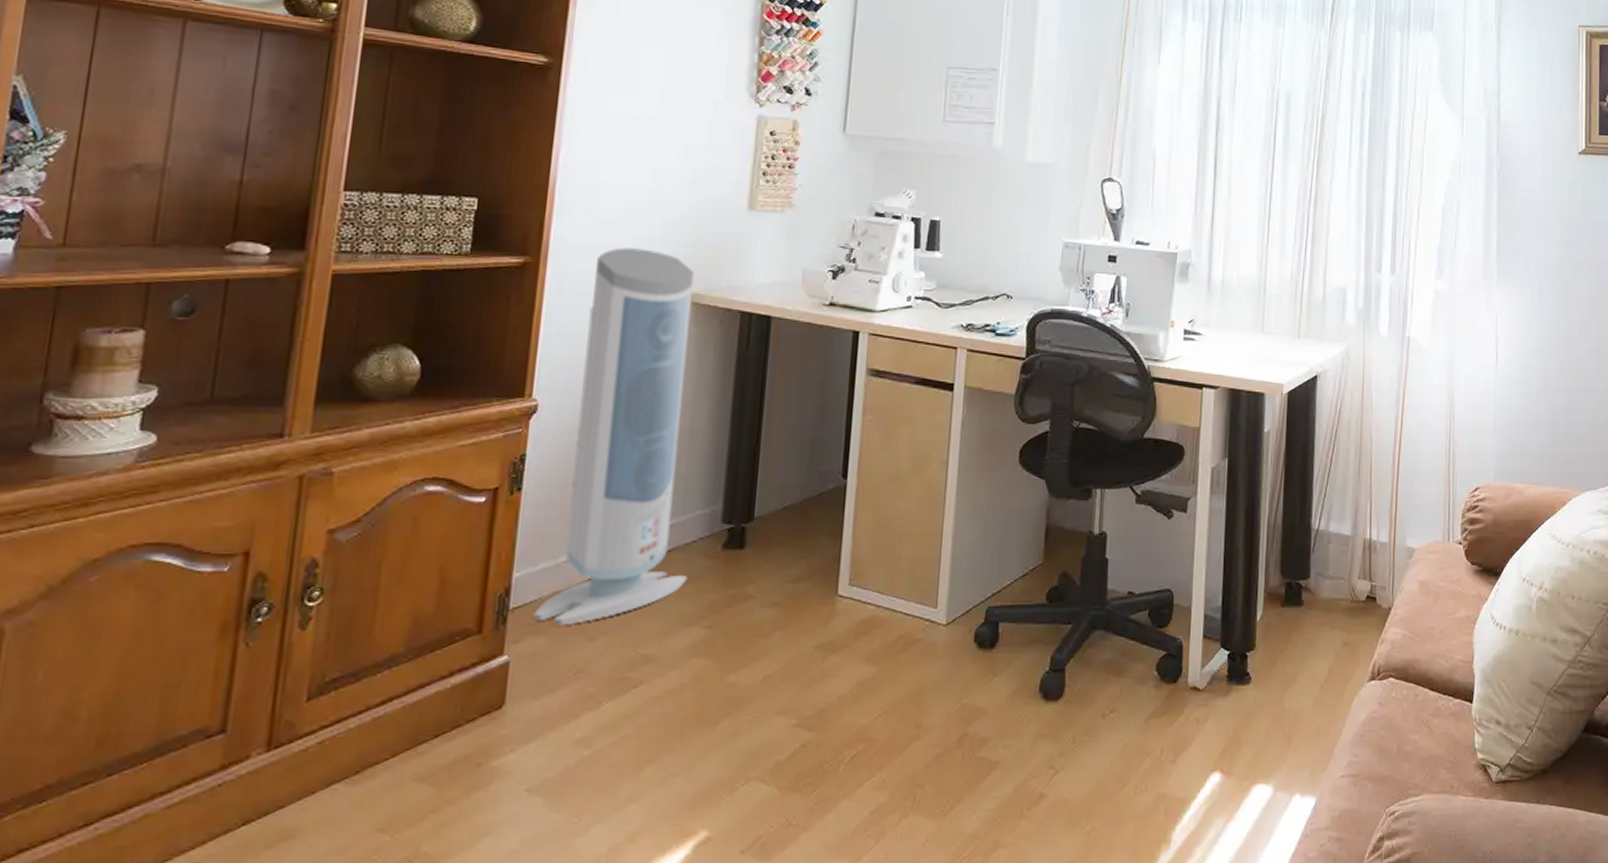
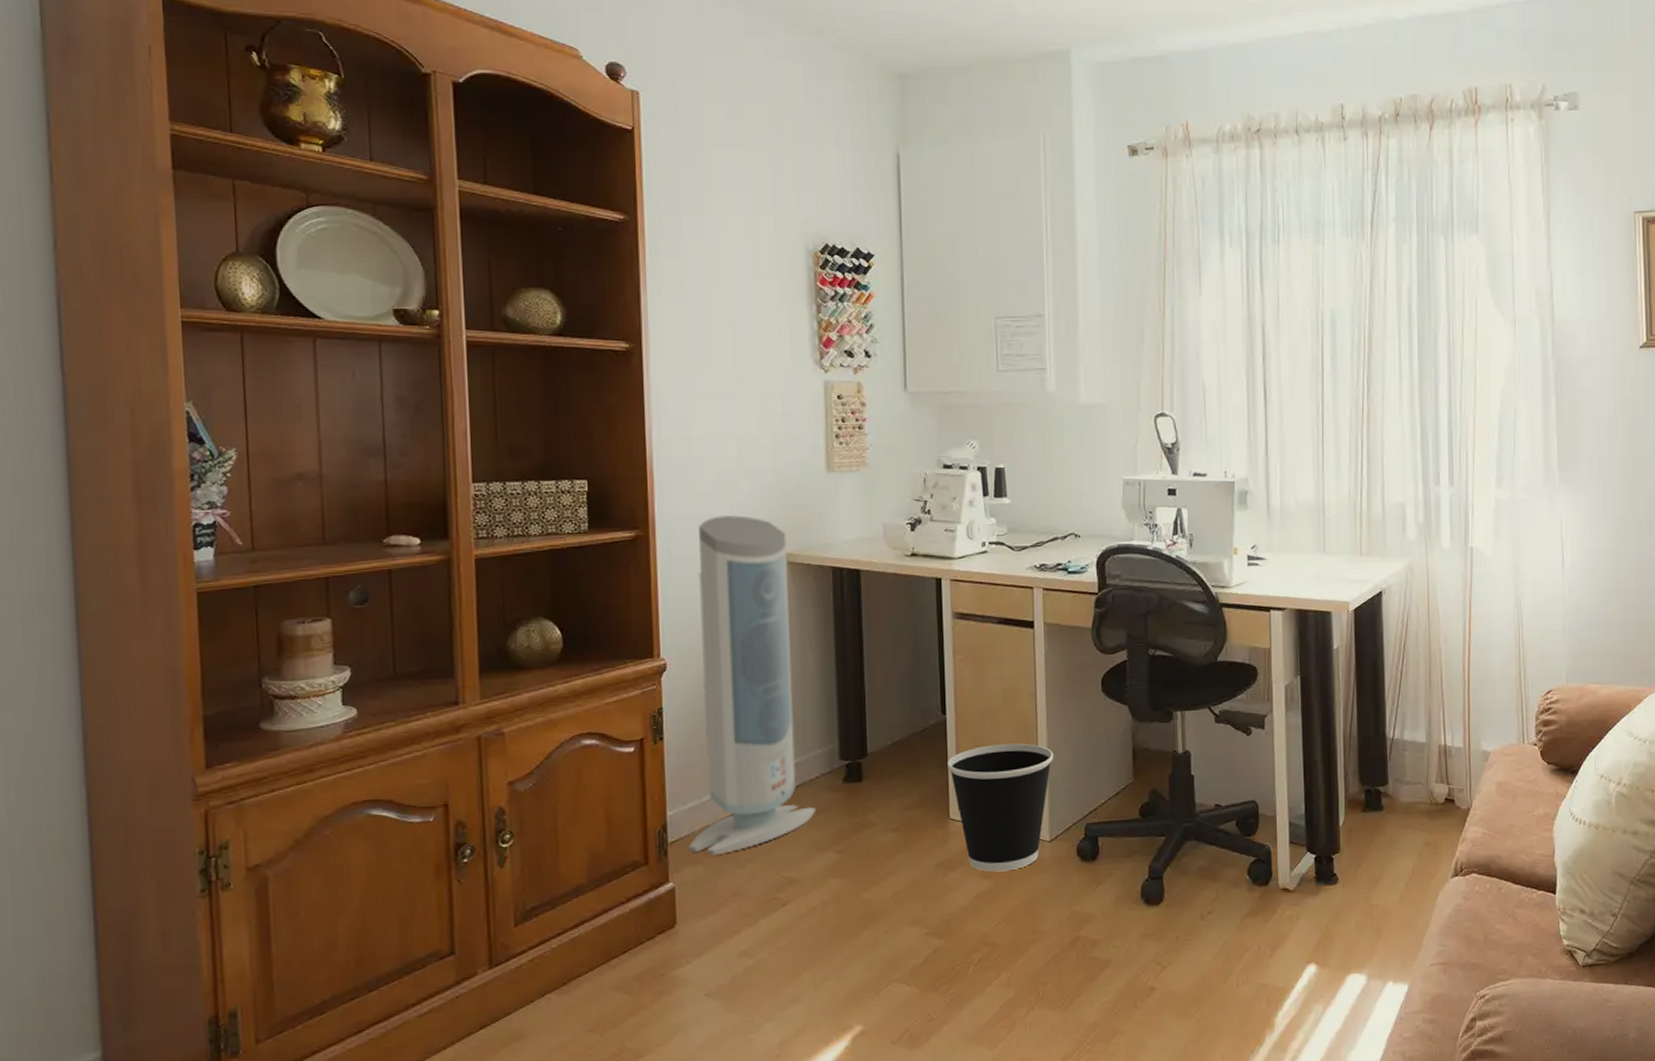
wastebasket: none [842,514,961,657] -> present [948,743,1054,872]

